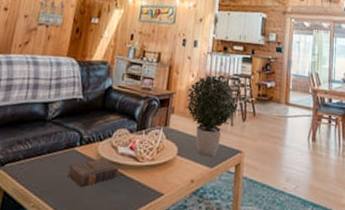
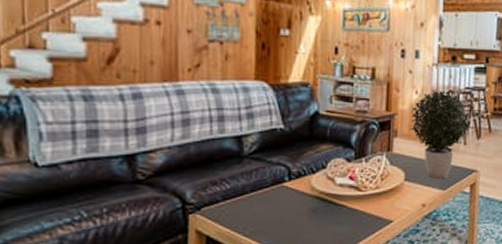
book: present [67,157,123,188] -> none [279,191,344,224]

